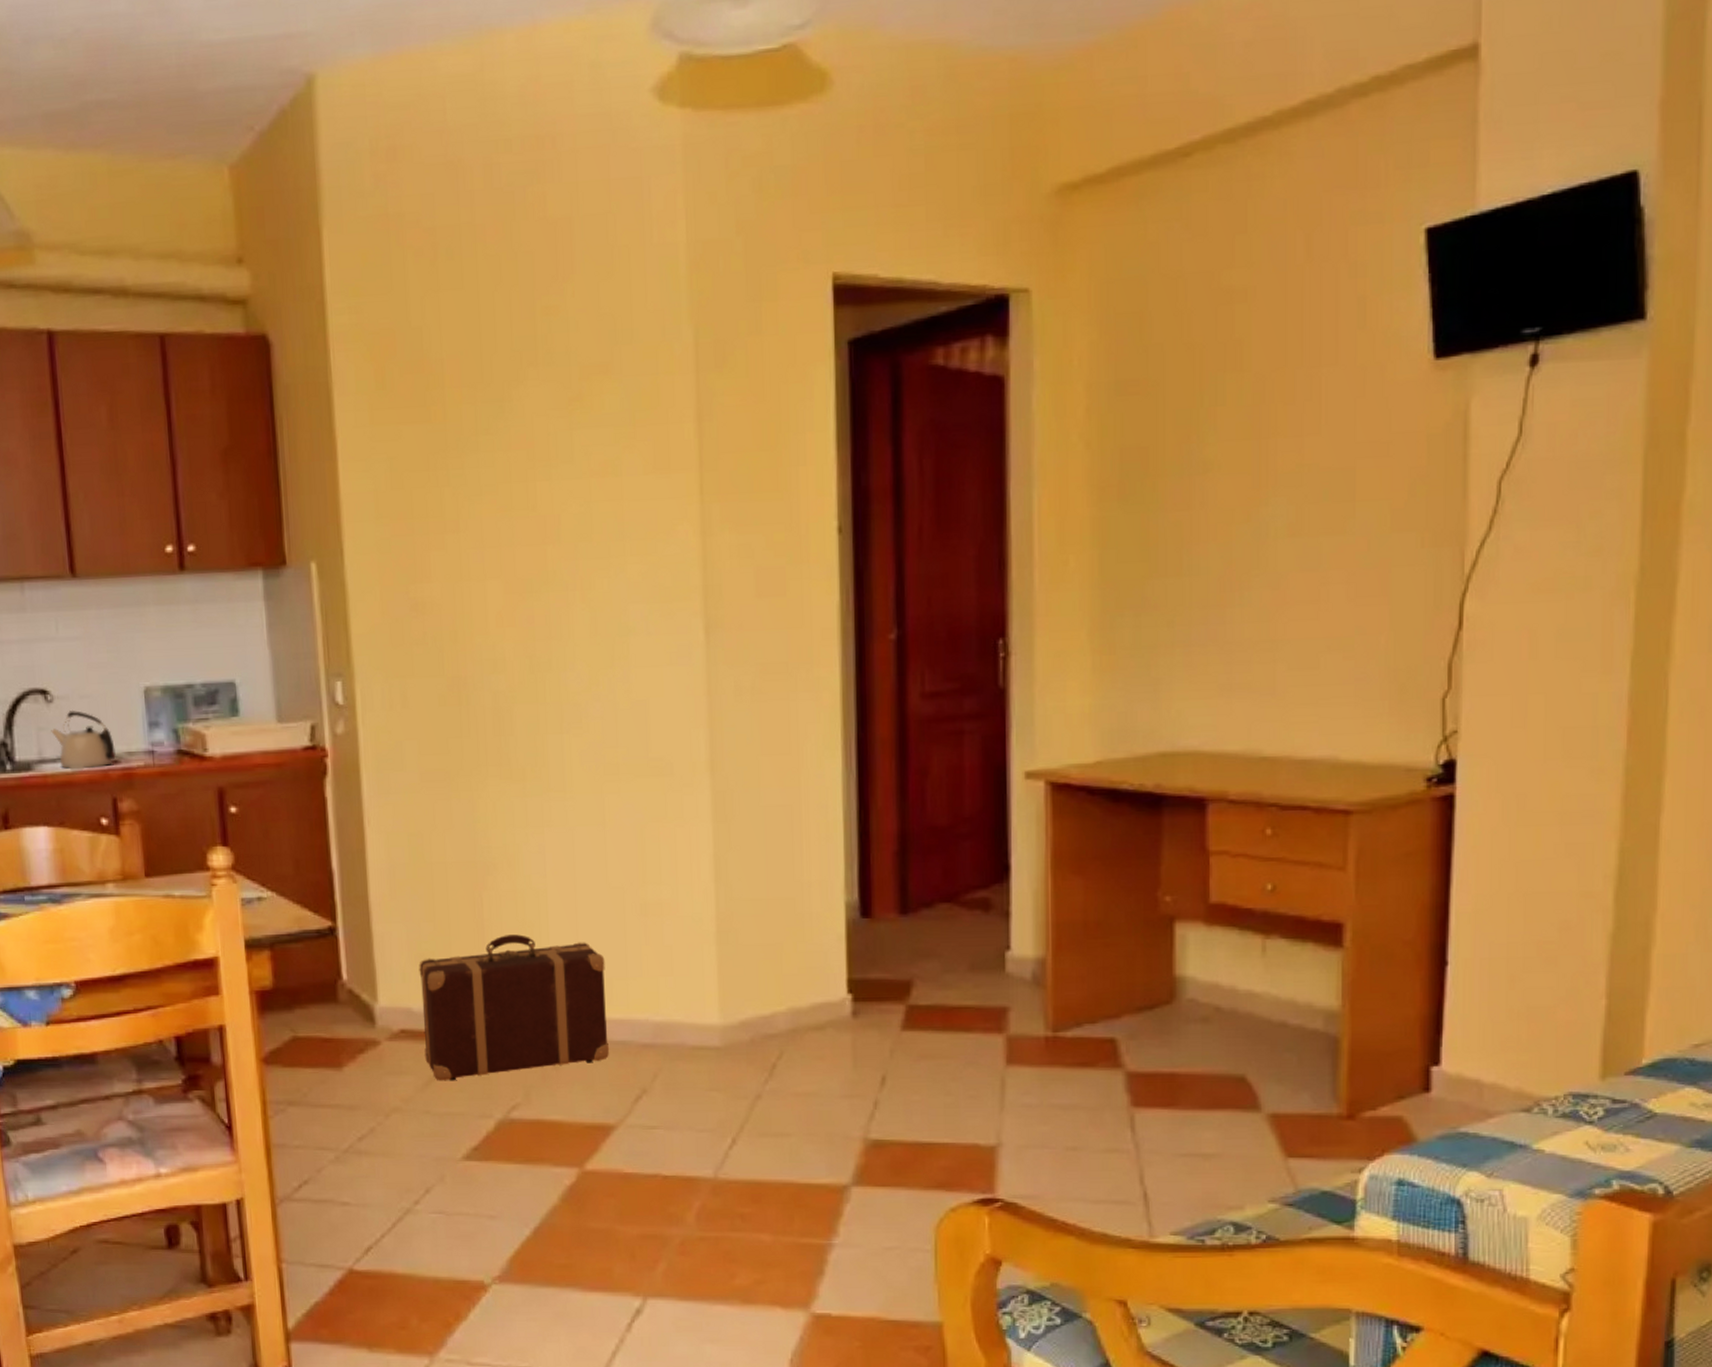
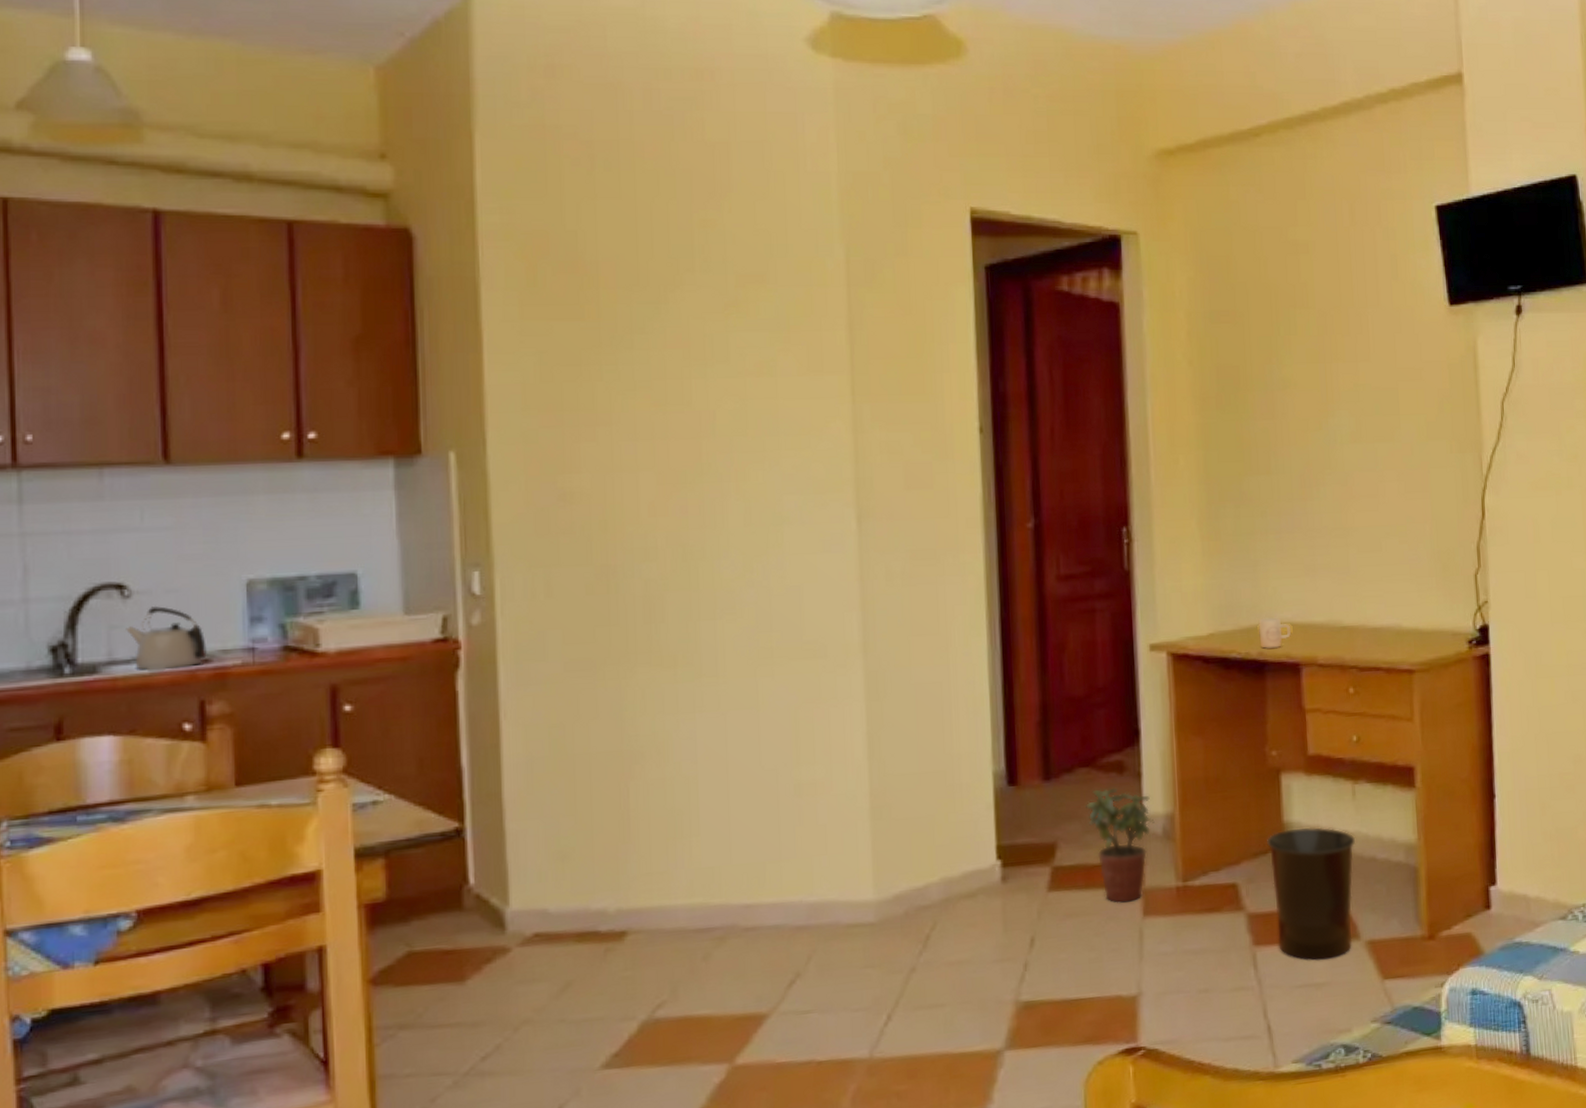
suitcase: present [419,934,609,1081] -> none [557,823,761,986]
potted plant: none [946,926,1023,1050] -> present [1086,787,1155,904]
waste bin: none [1154,983,1263,1129] -> present [1267,827,1356,960]
mug: none [1157,744,1198,781] -> present [1258,617,1292,649]

